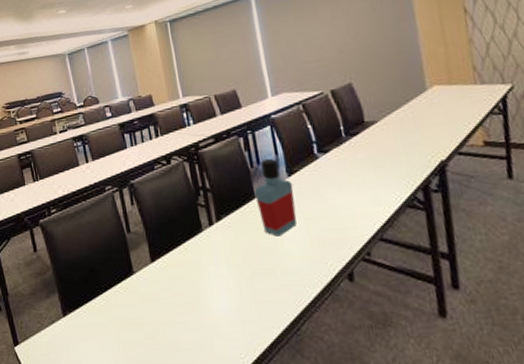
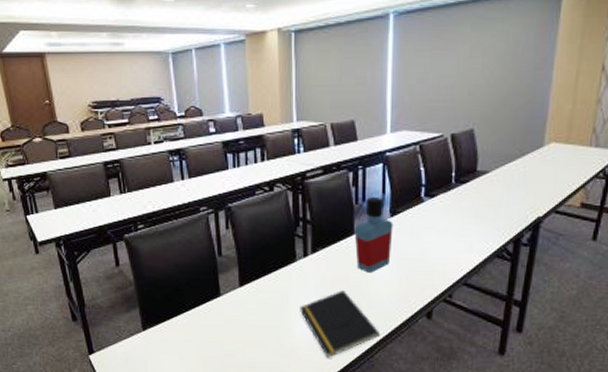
notepad: none [214,258,302,334] -> present [300,290,380,358]

